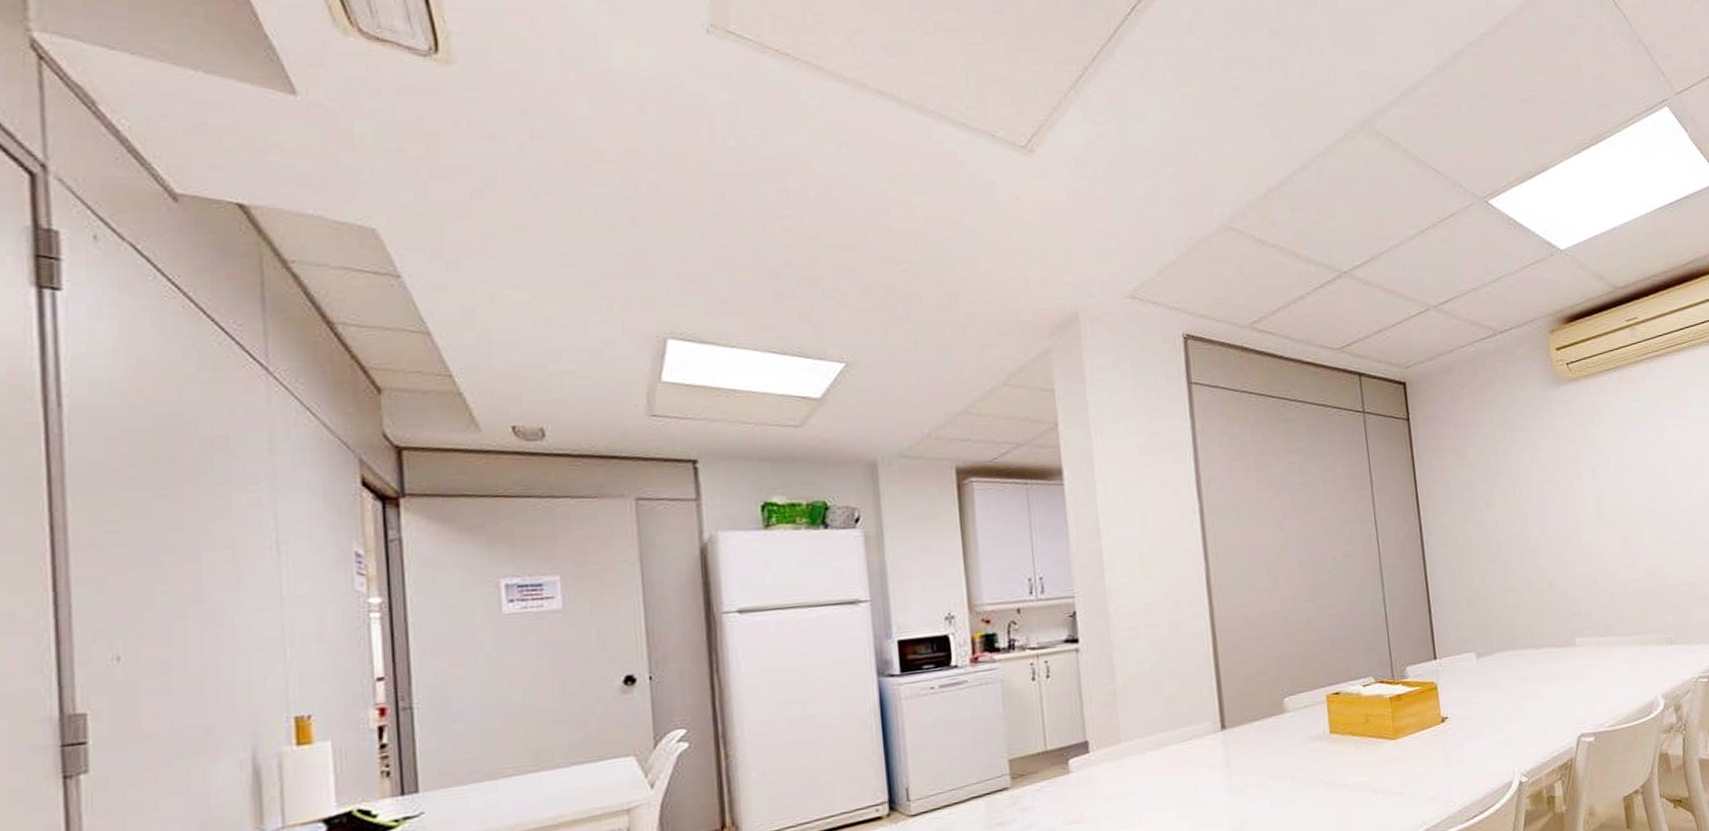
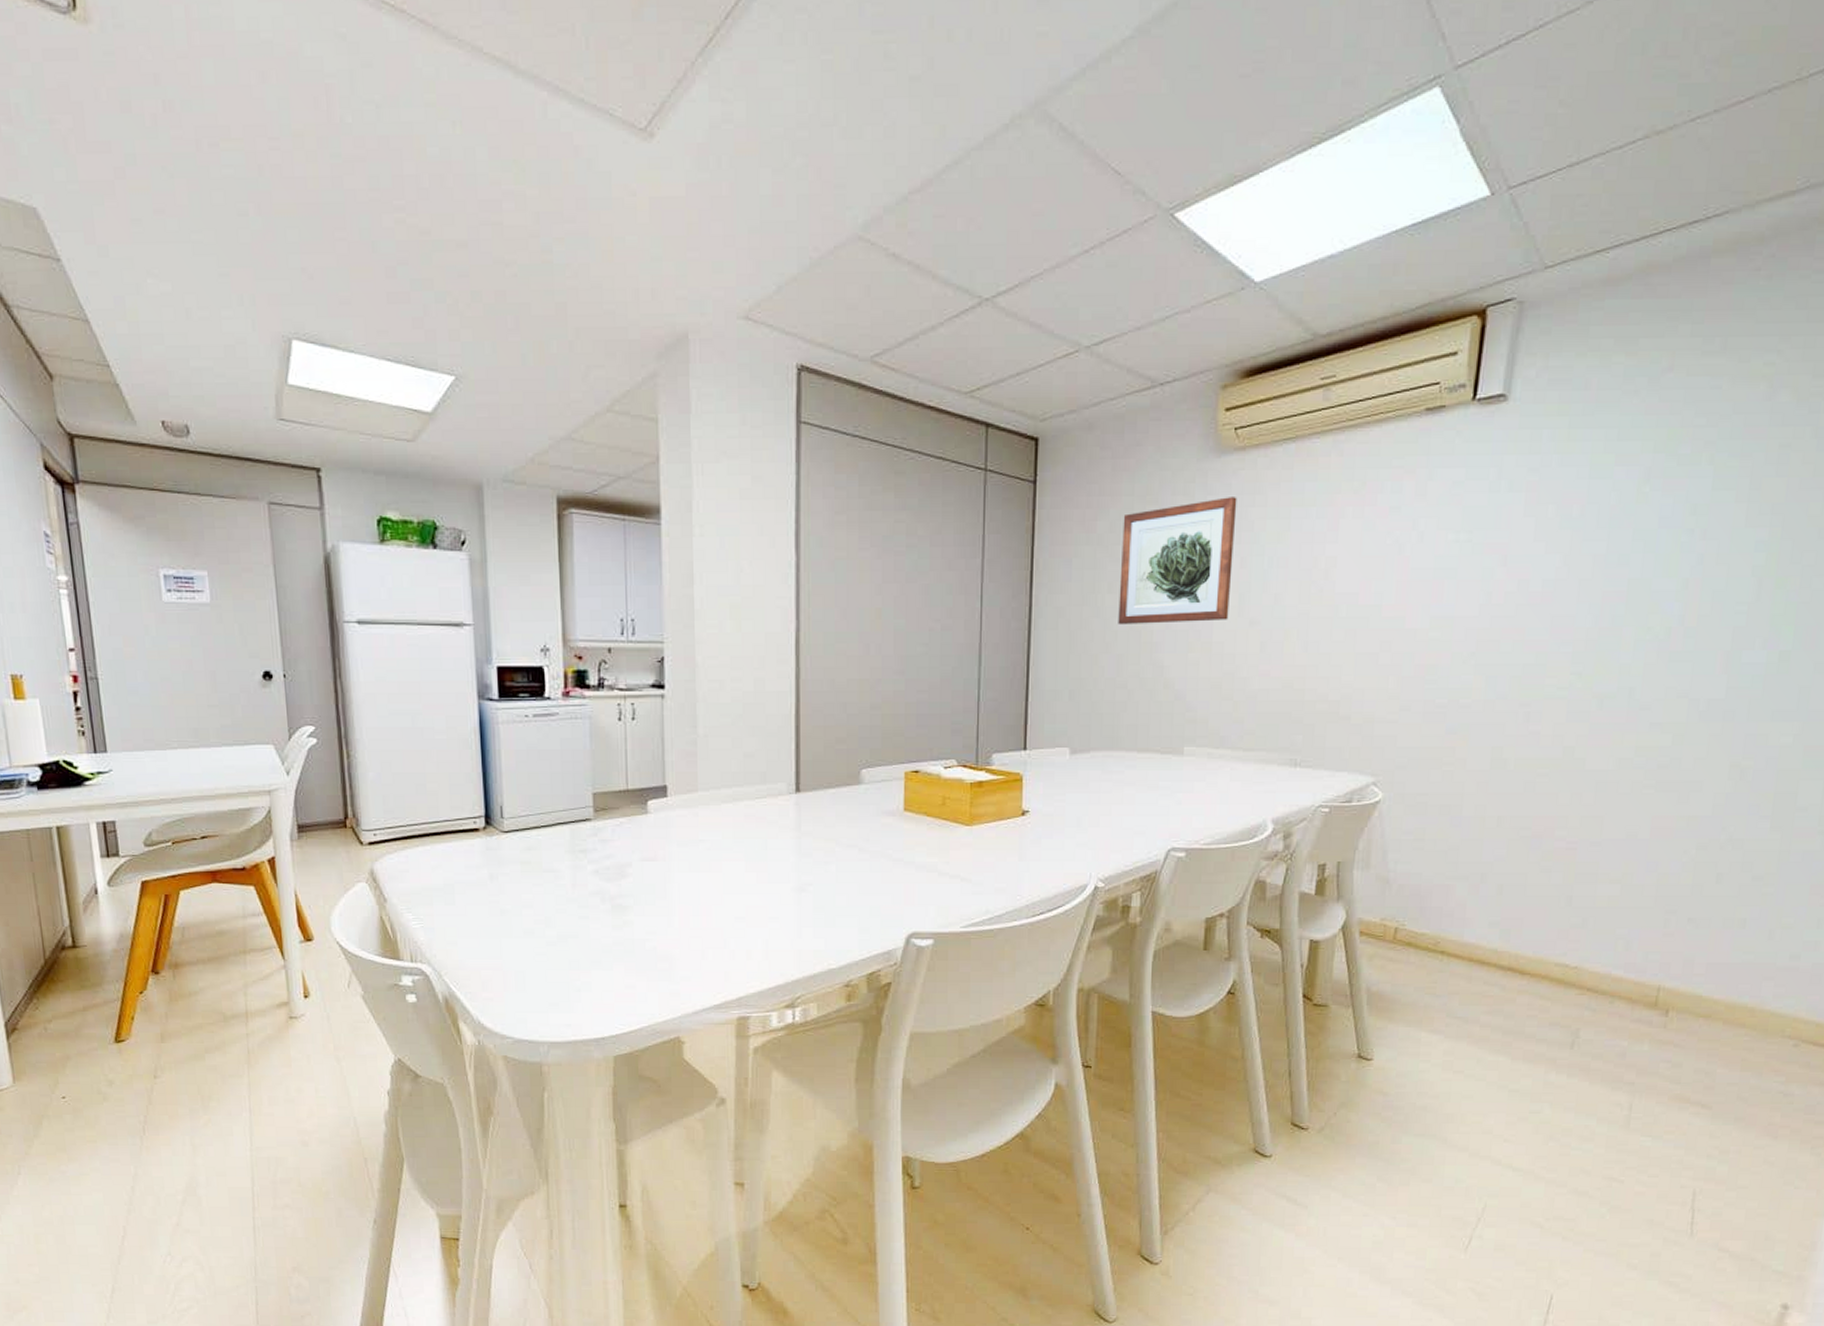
wall art: none [1488,419,1591,536] -> present [1118,497,1237,625]

